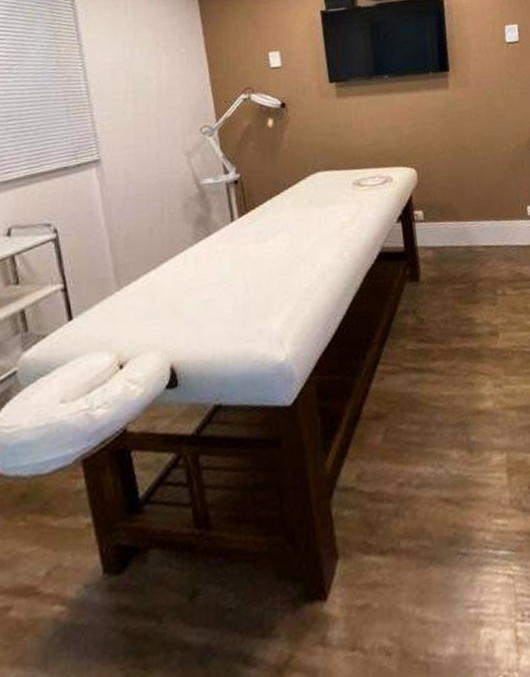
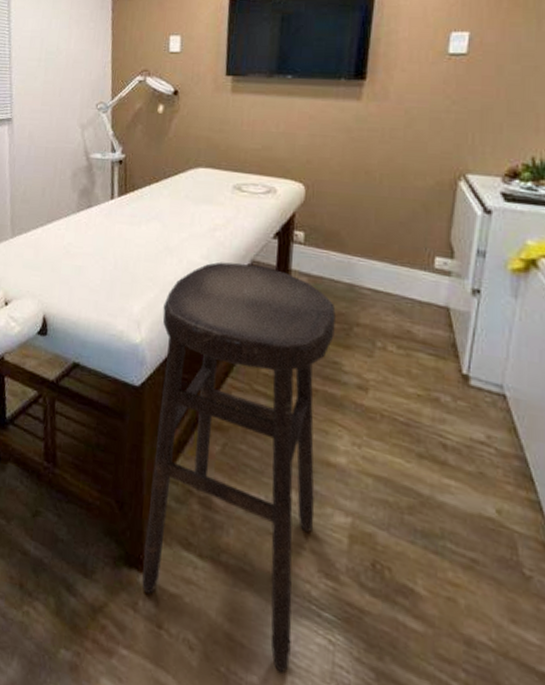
stool: none [304,250,480,631] -> present [142,262,336,673]

